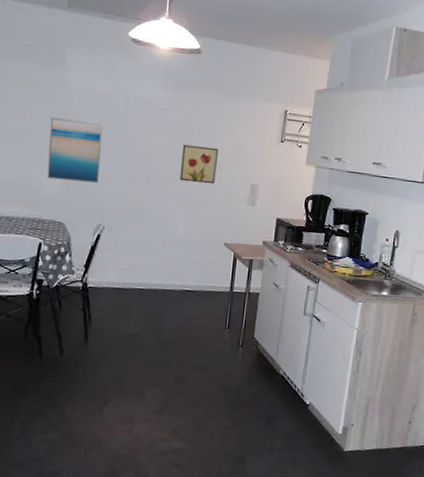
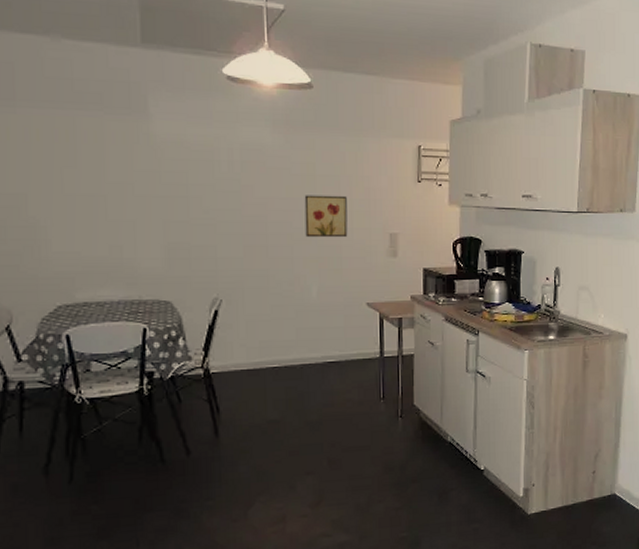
wall art: present [46,117,103,184] -> none [138,178,207,251]

